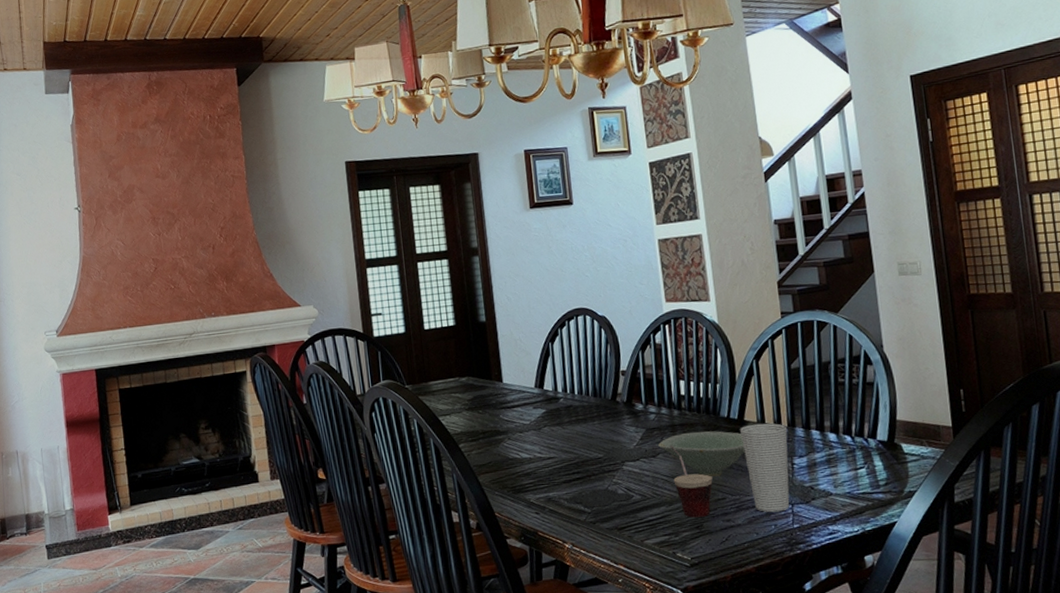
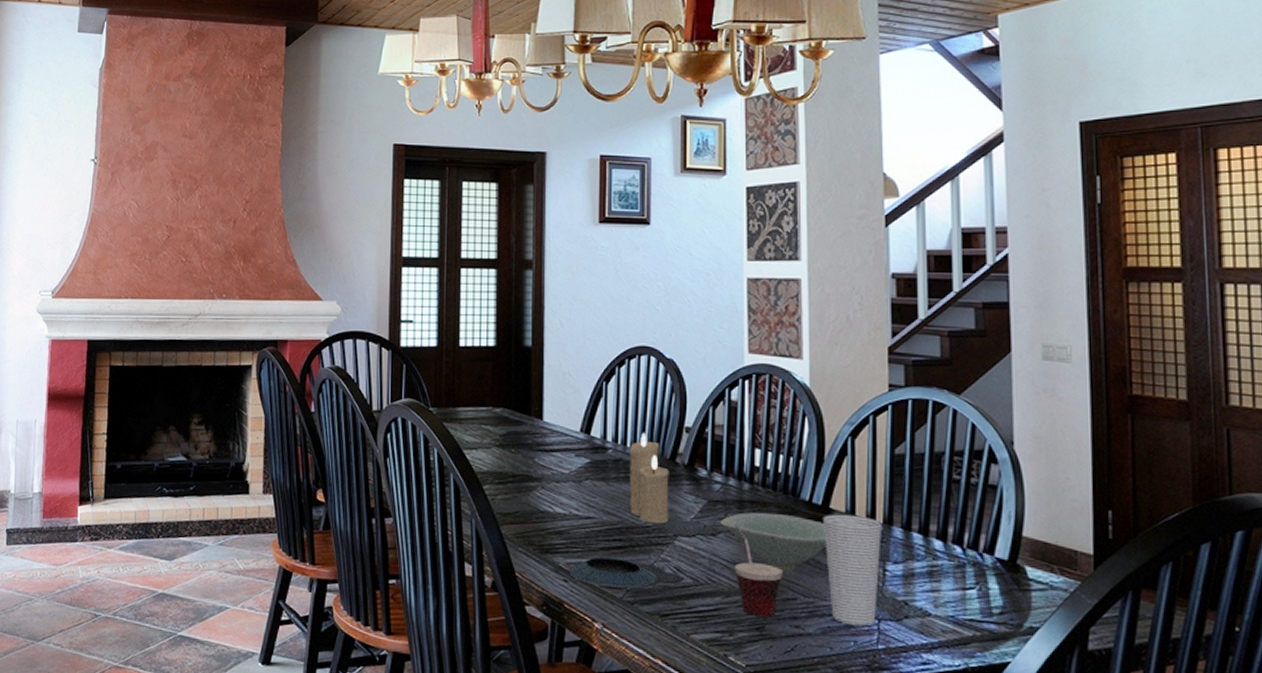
saucer: none [539,488,612,516] -> present [569,557,657,592]
candle: none [577,380,616,455] -> present [630,432,669,524]

